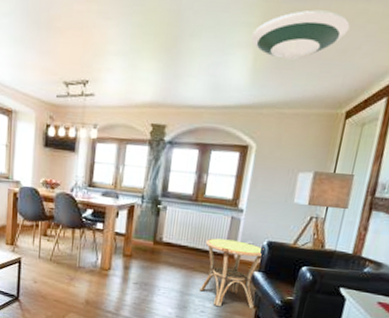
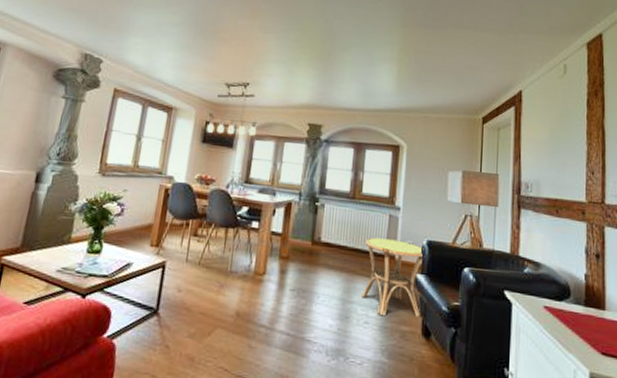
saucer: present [250,10,350,60] -> none [394,35,475,73]

